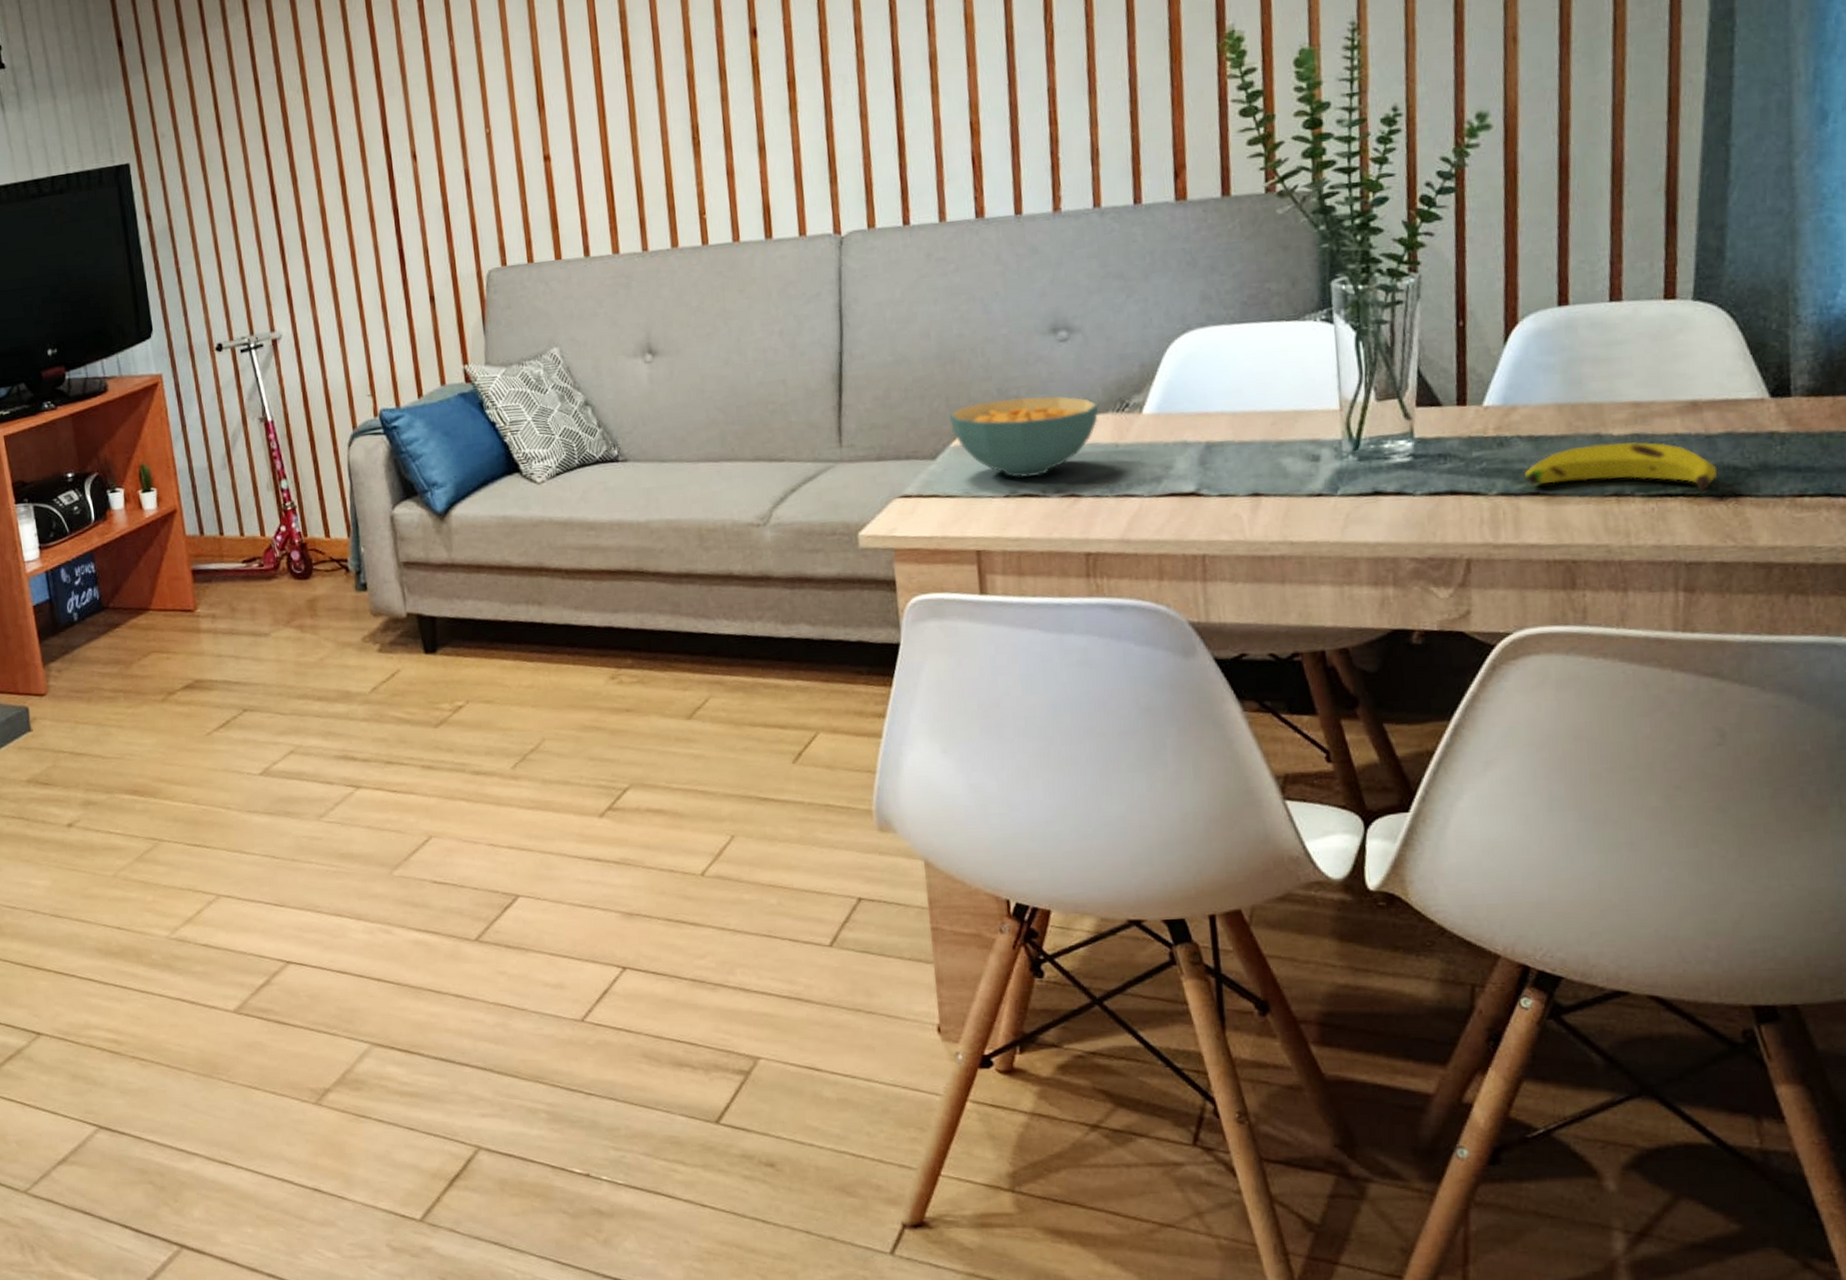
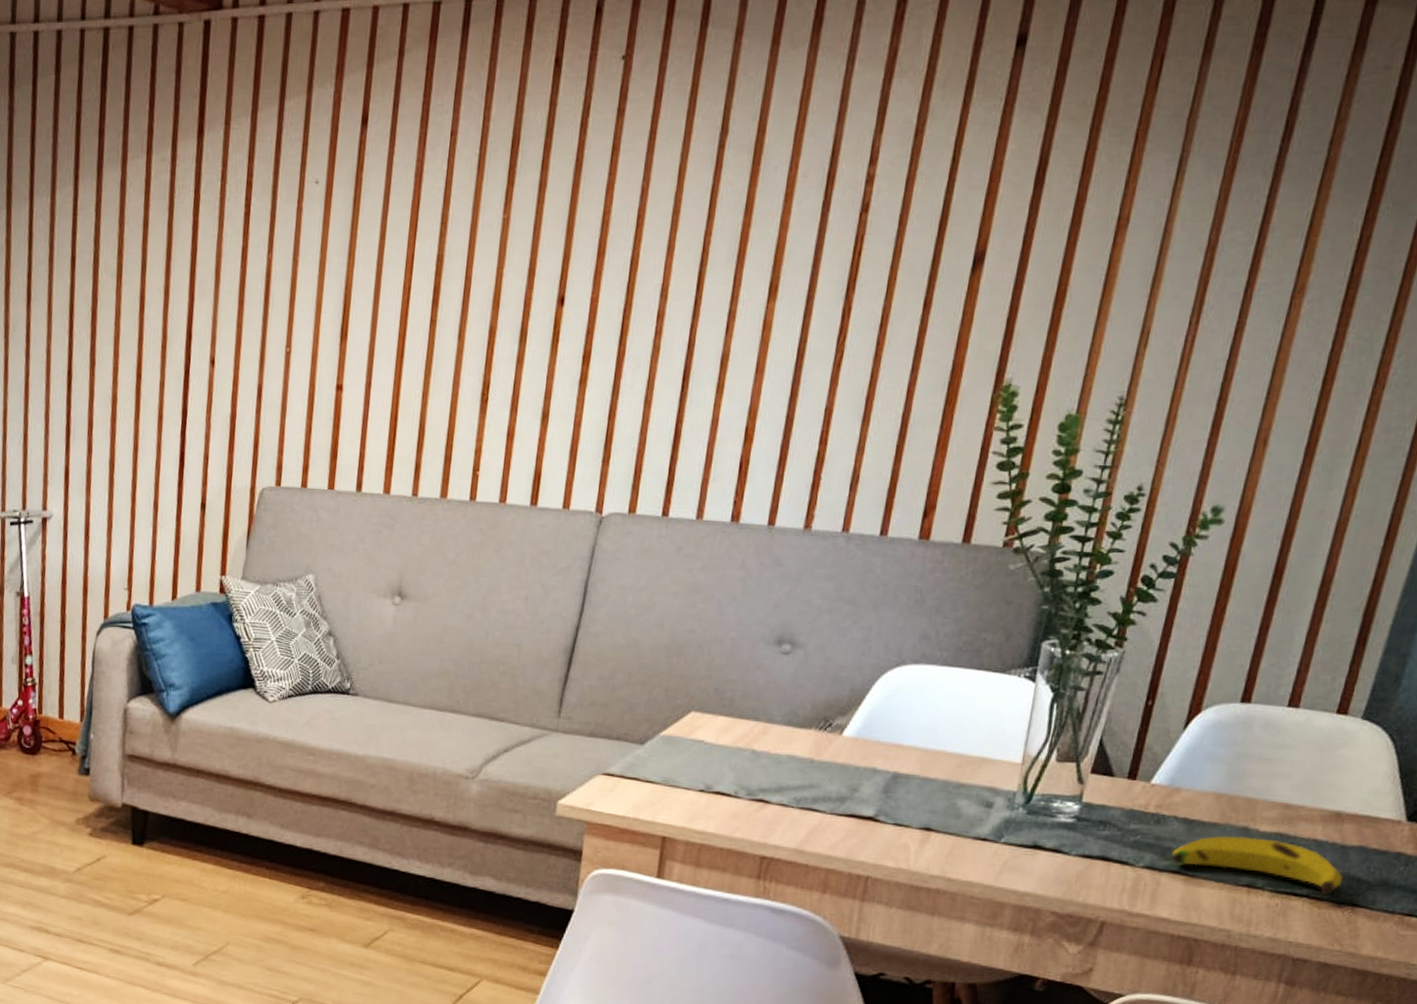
cereal bowl: present [948,396,1099,478] -> none [664,698,804,778]

